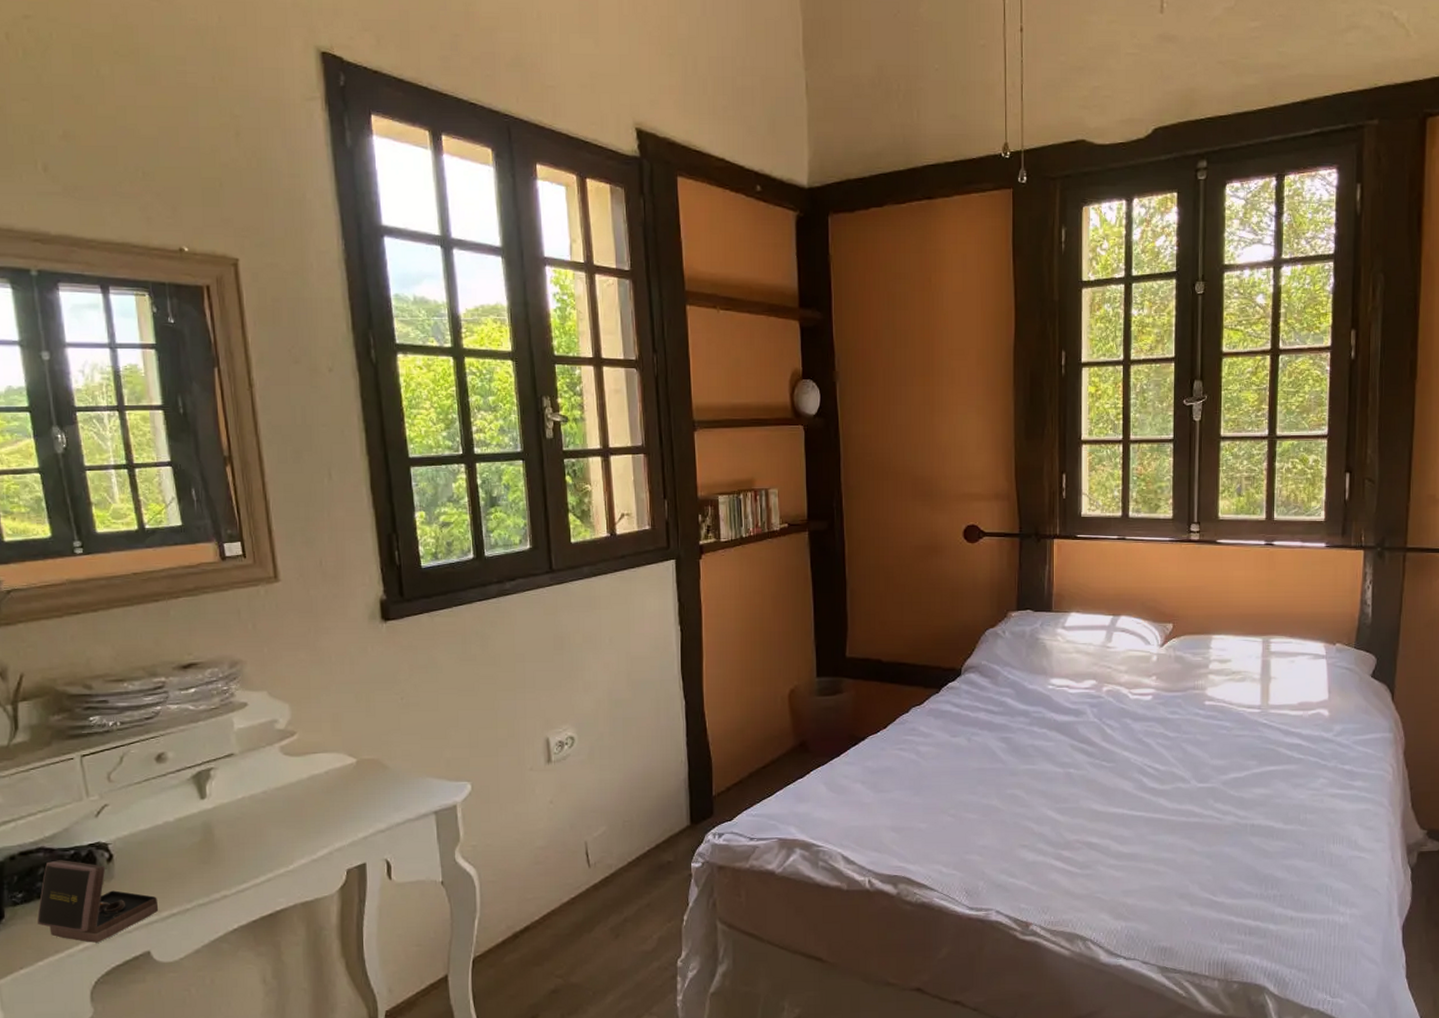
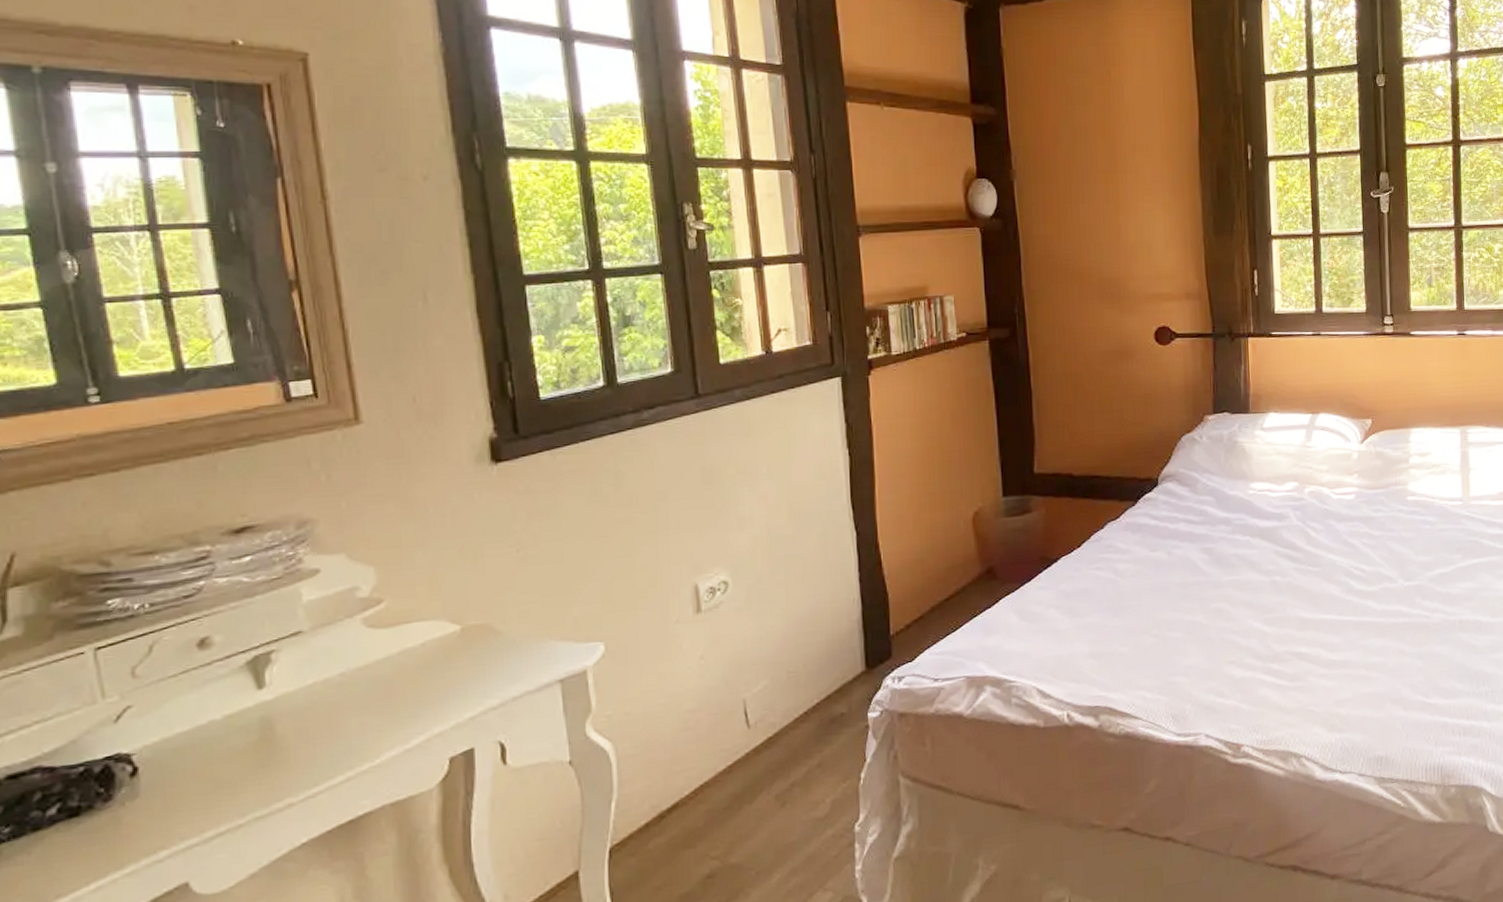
jewelry box: present [37,860,159,943] -> none [30,779,201,881]

